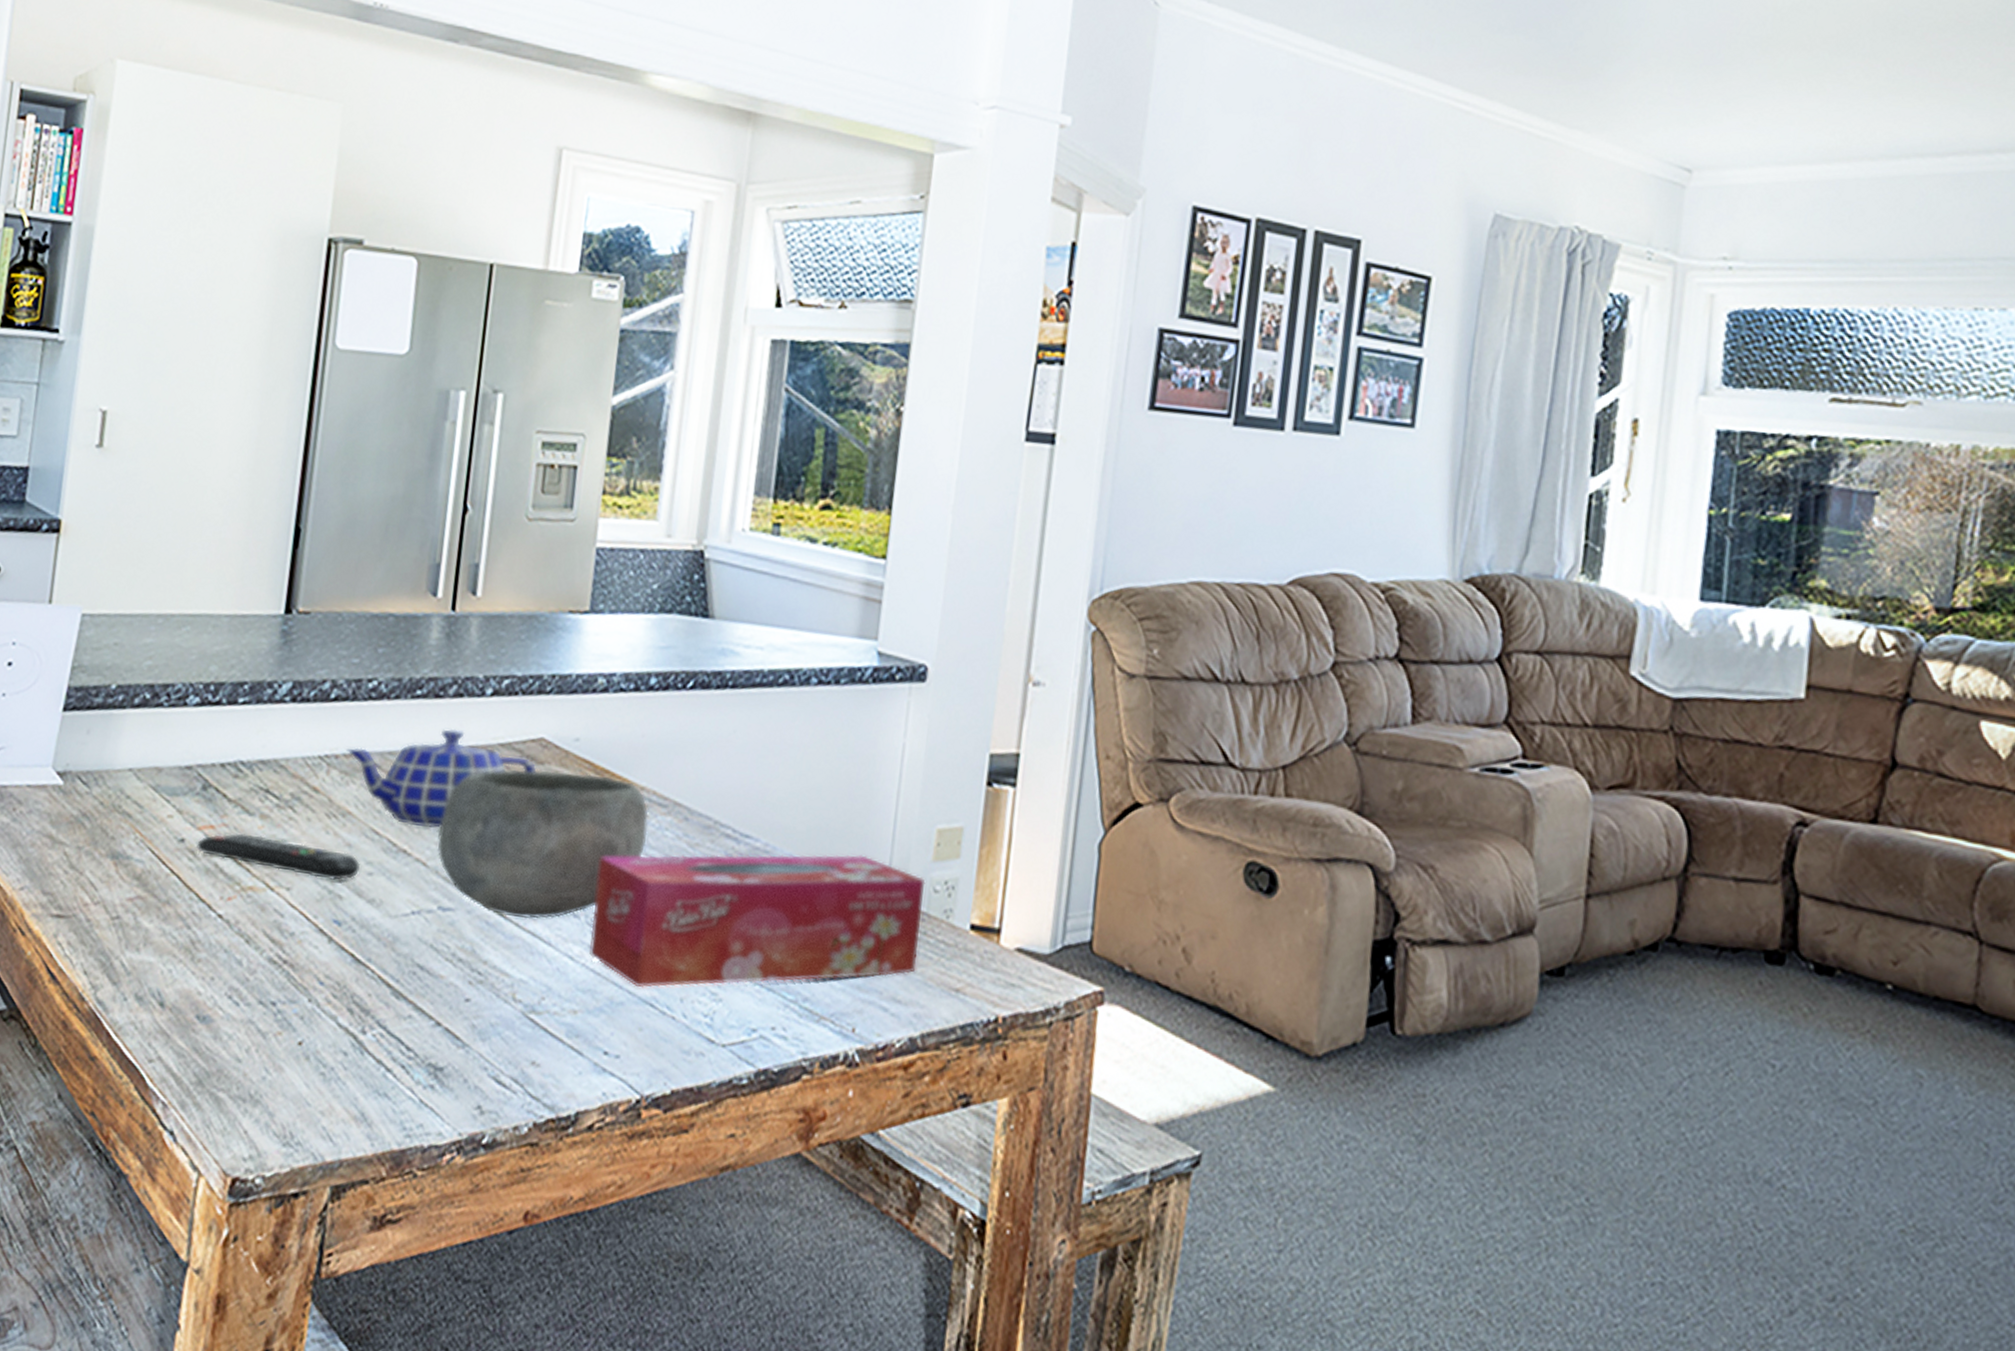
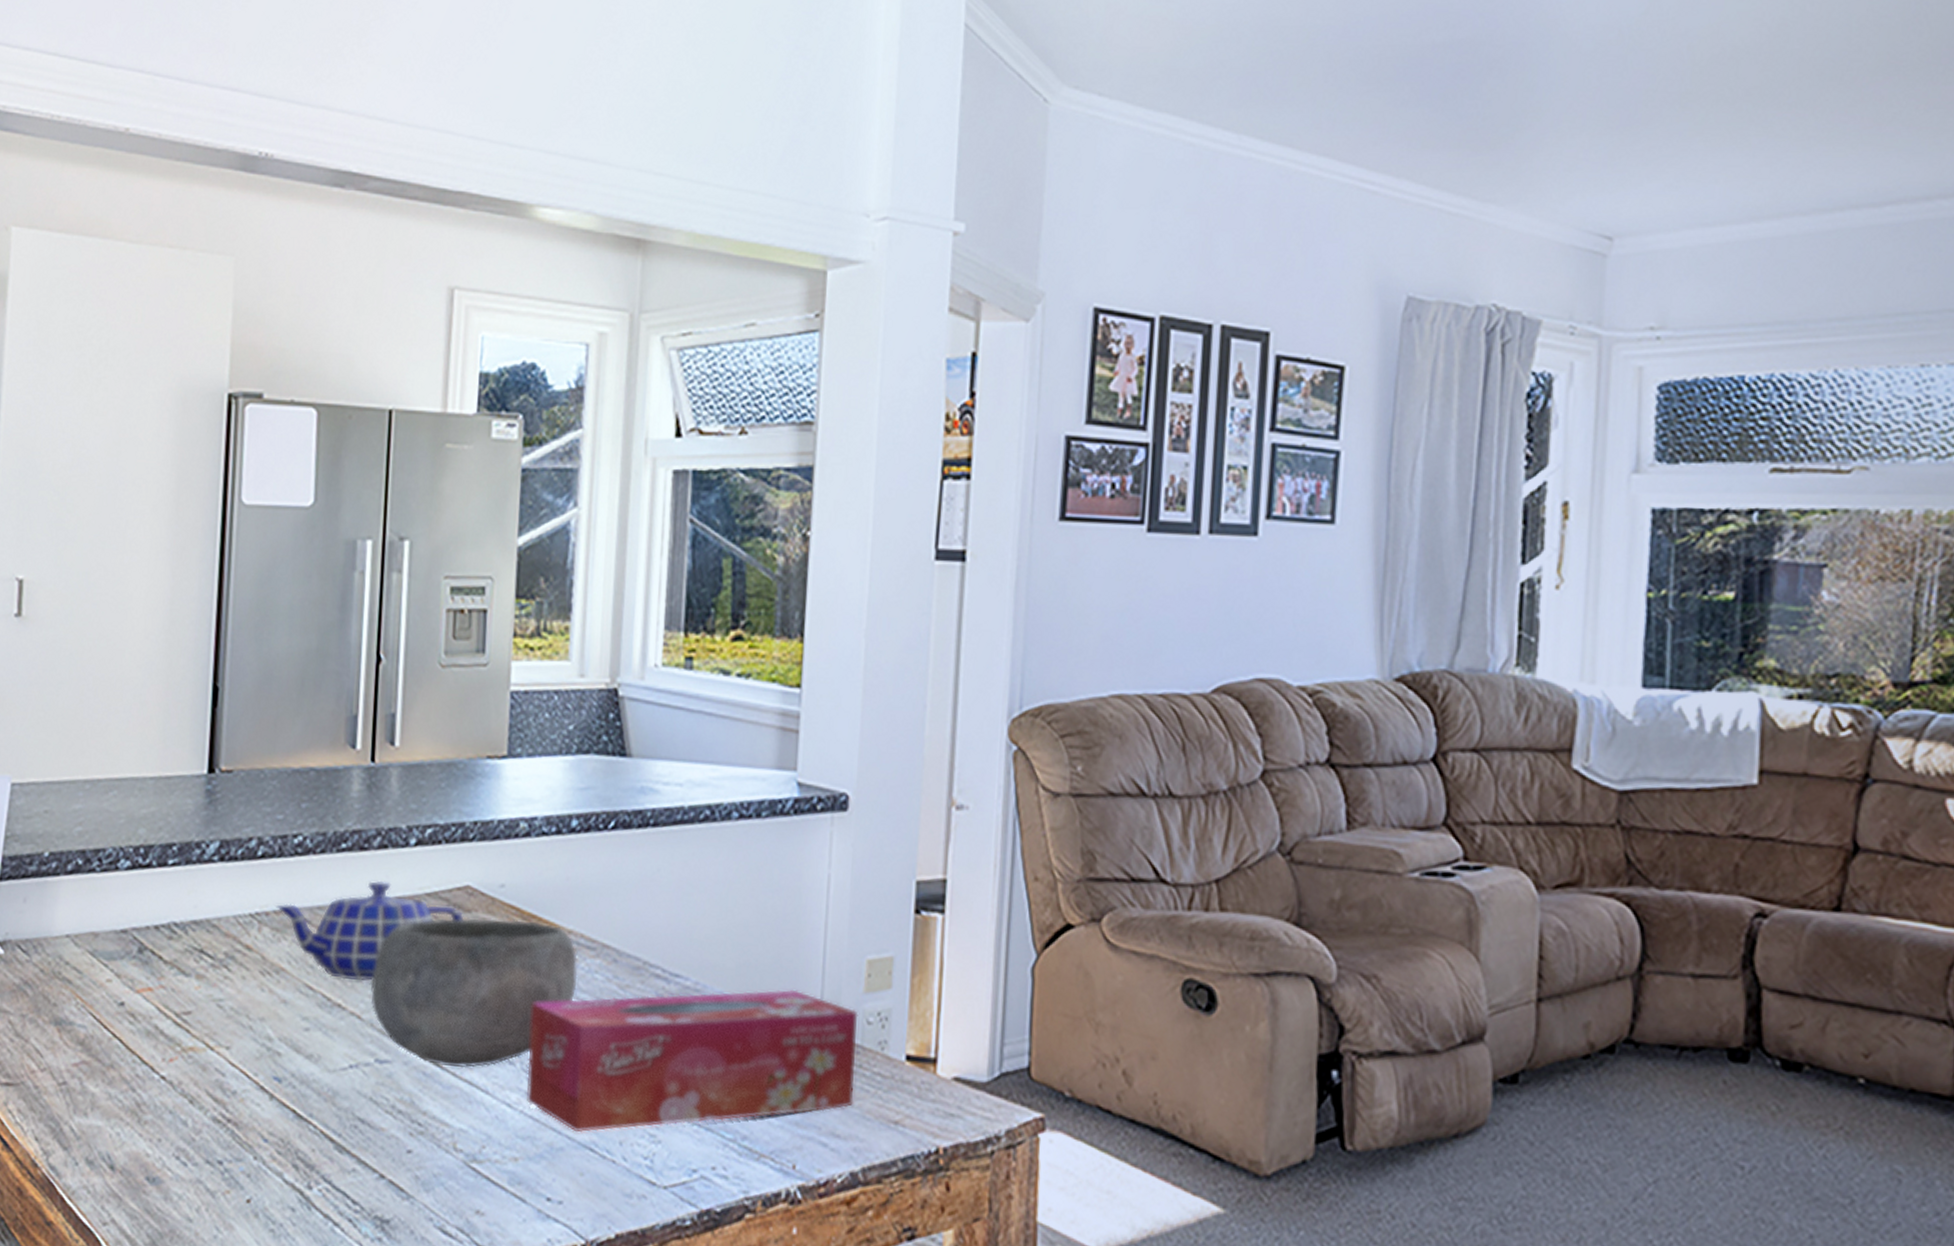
remote control: present [197,833,361,880] -> none [136,994,297,1037]

